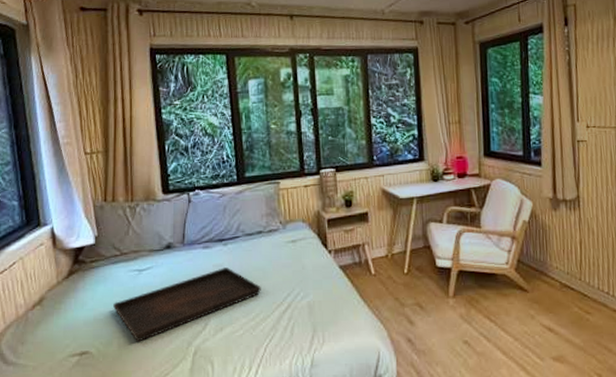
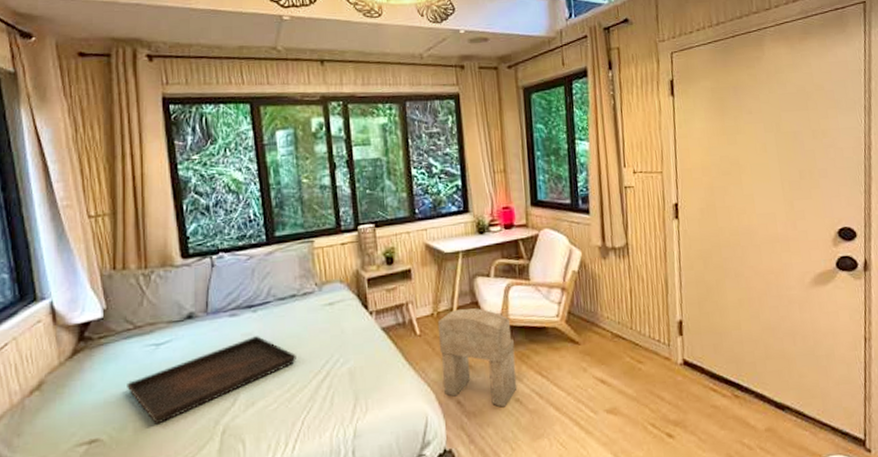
stool: none [391,252,466,348] -> present [437,308,517,407]

